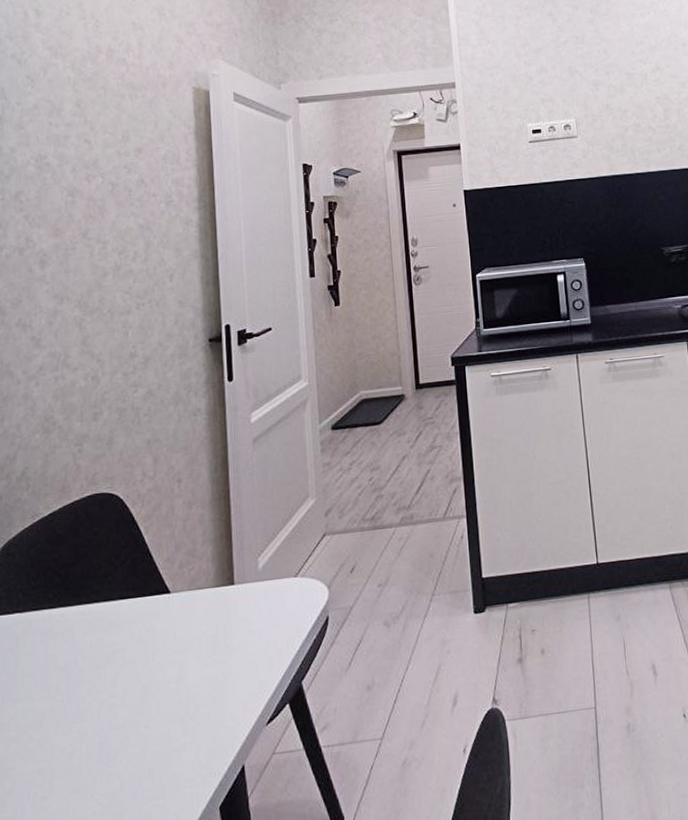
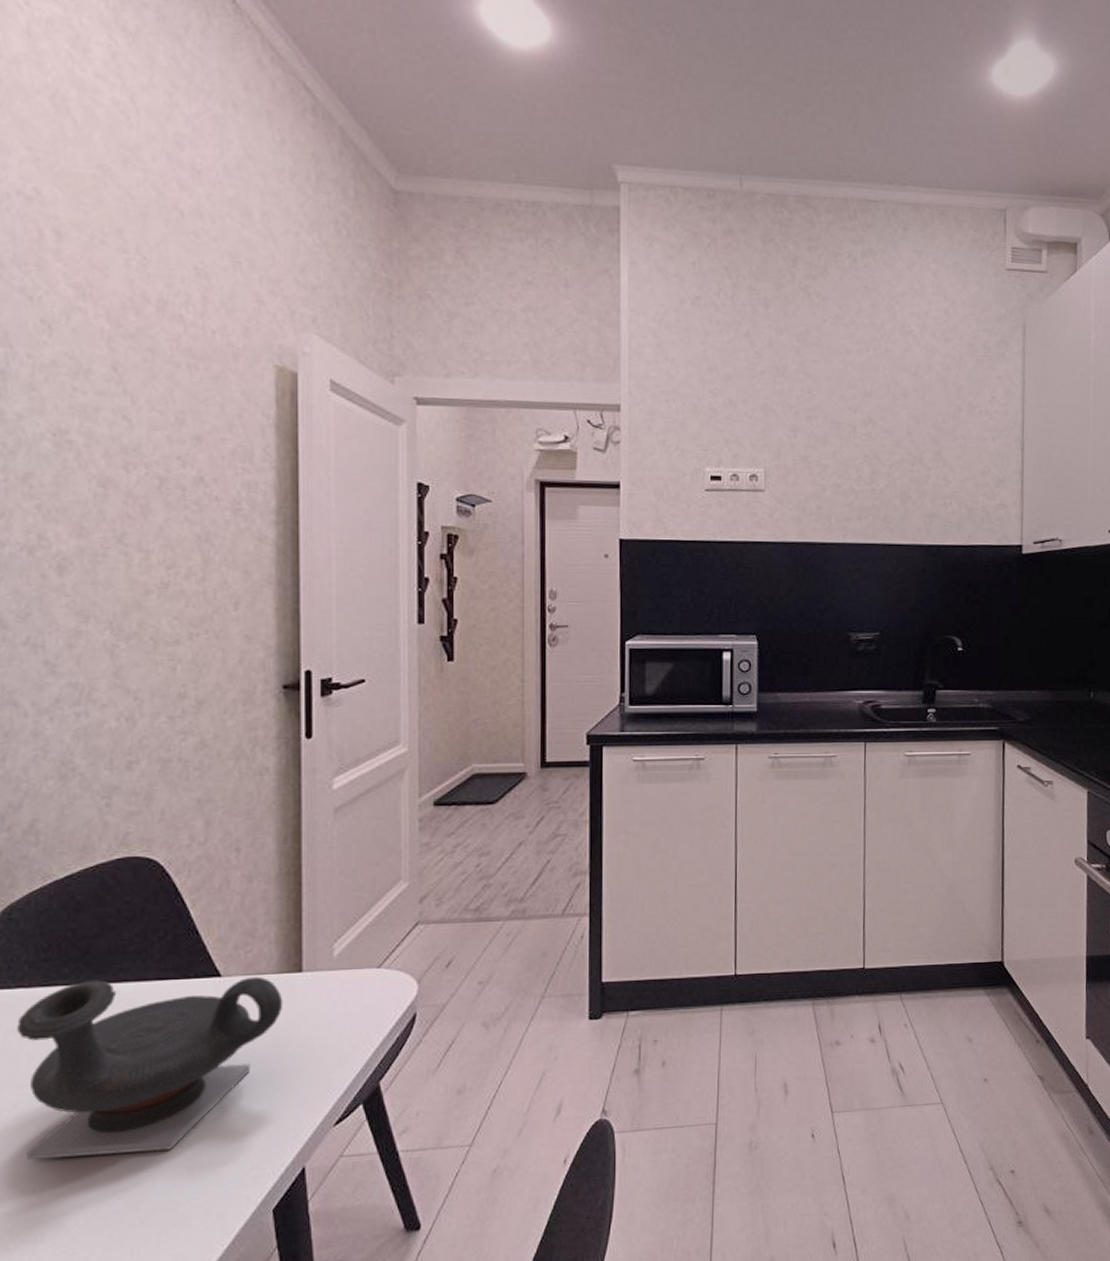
teapot: none [14,591,220,767] -> present [17,976,283,1160]

